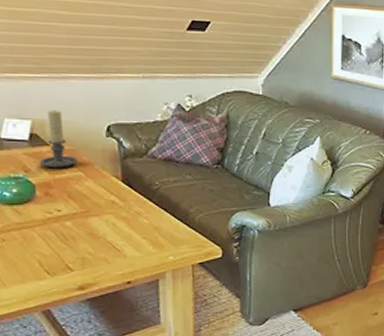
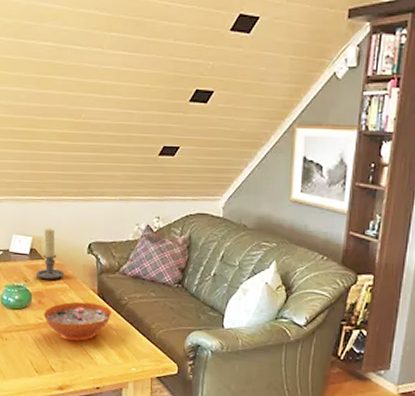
decorative bowl: none [52,190,140,234] -> present [43,301,111,341]

